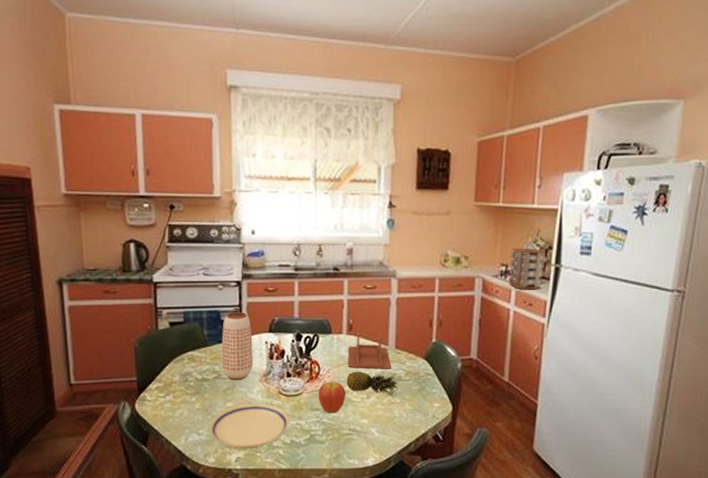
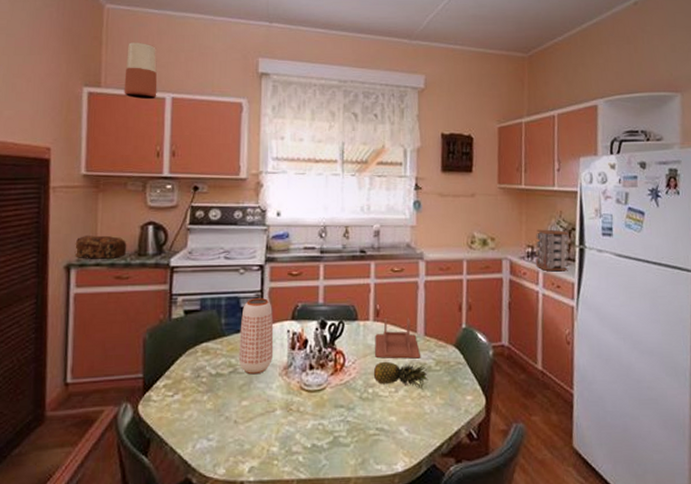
bread loaf: none [64,252,112,275] -> present [74,235,127,259]
vase: none [92,54,127,117] -> present [124,42,157,100]
plate: present [209,403,290,448] -> none [221,400,312,456]
fruit: present [318,381,346,414] -> none [343,373,372,411]

